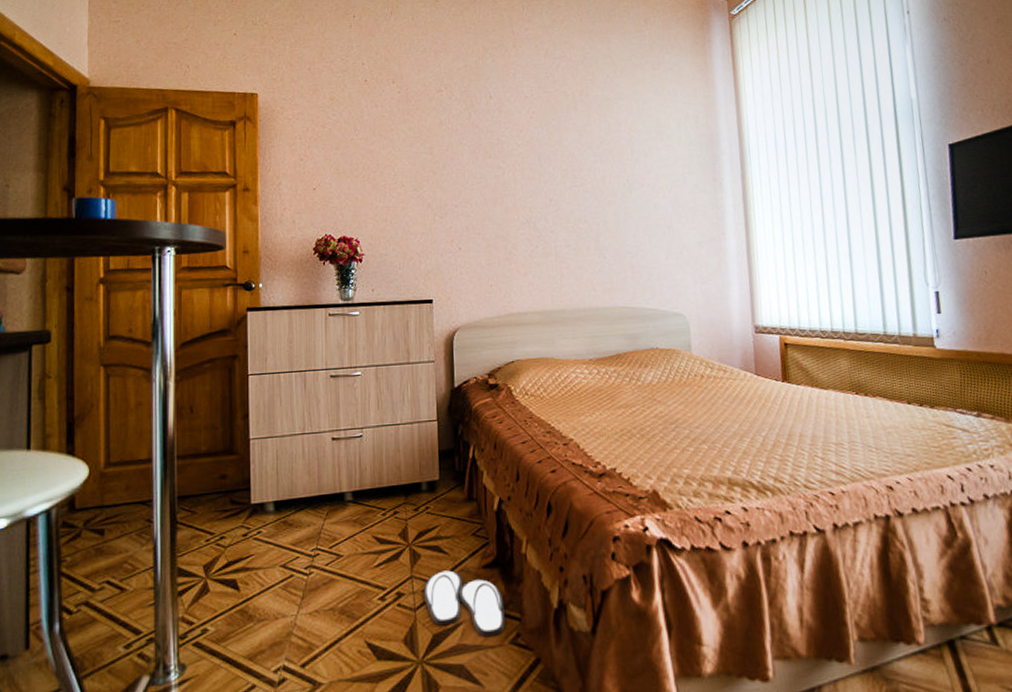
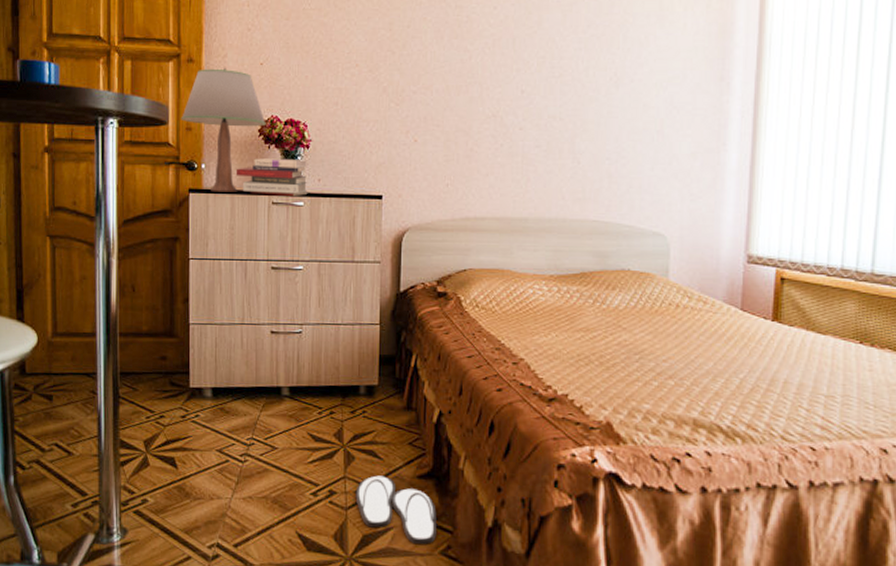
table lamp: none [237,193,321,309] -> present [180,67,266,192]
books: none [292,272,363,308] -> present [235,158,308,197]

